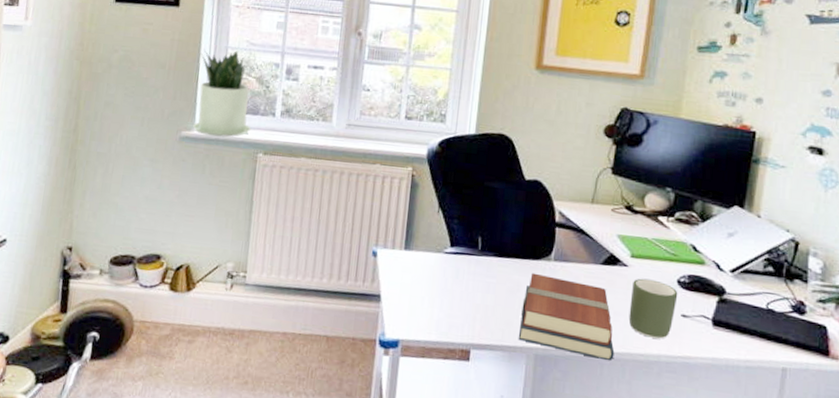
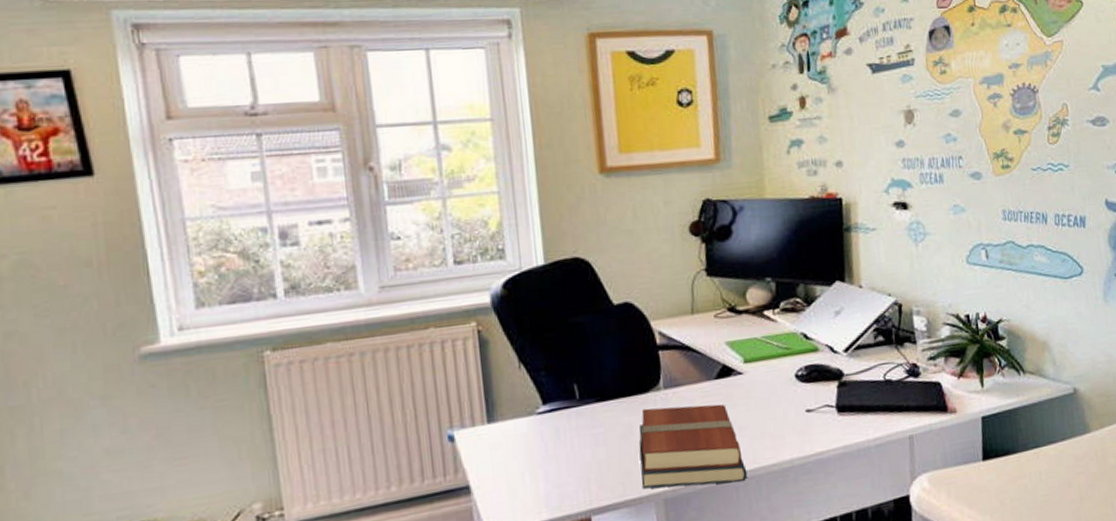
planter: present [193,49,252,138] -> none [144,221,247,345]
mug: present [628,278,678,339] -> none [751,380,799,444]

